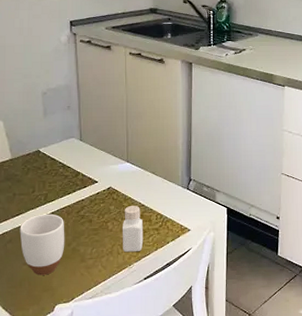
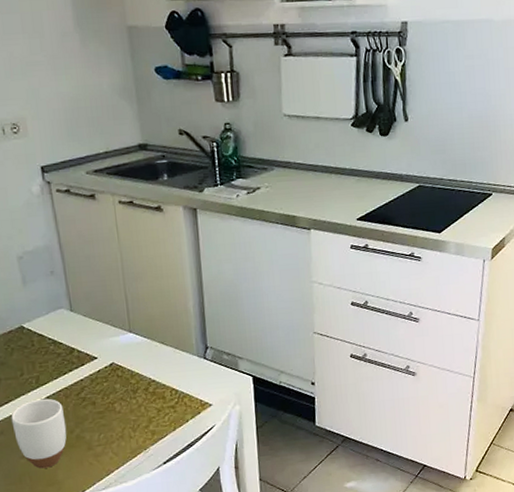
pepper shaker: present [122,205,144,252] -> none [131,381,159,435]

